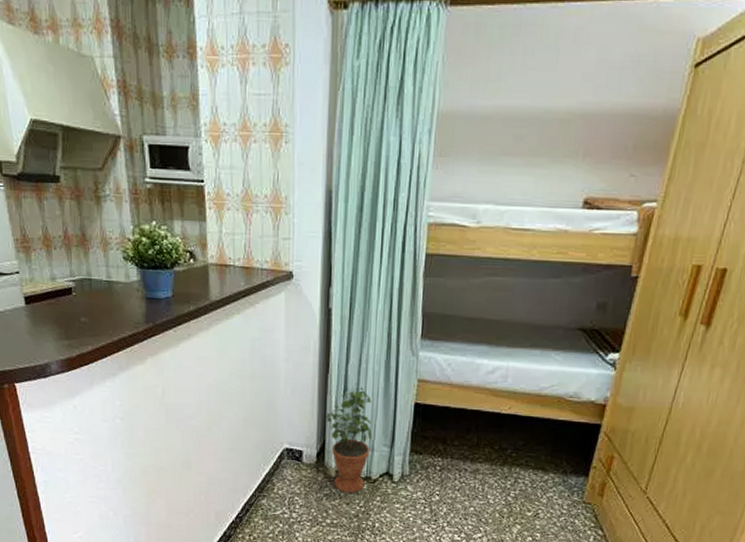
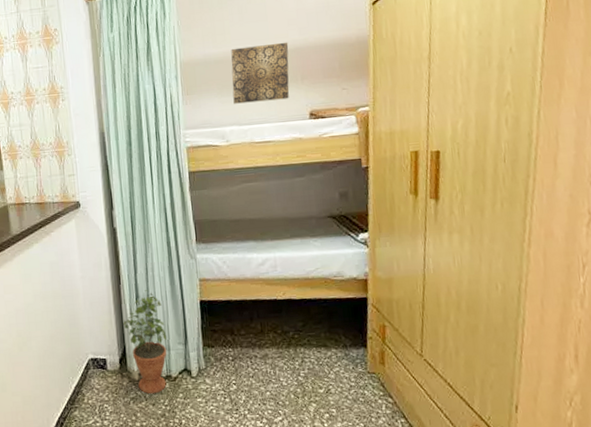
wall art: none [494,102,577,179] -> present [231,42,290,104]

